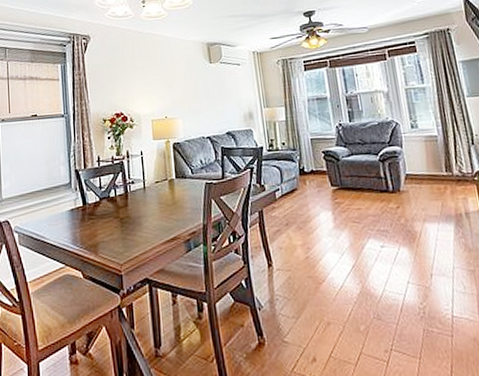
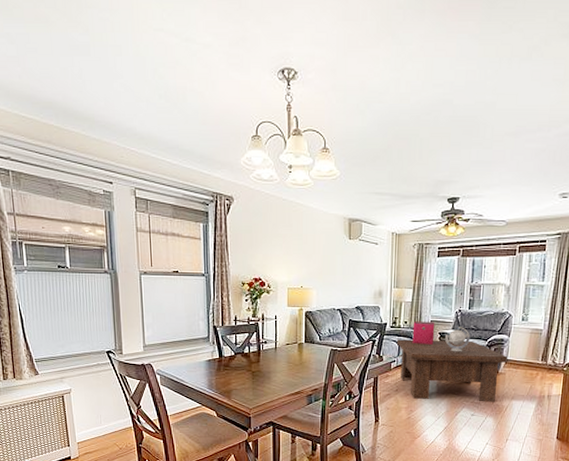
coffee table: none [278,157,408,233] -> present [397,339,508,402]
storage bin: none [291,139,319,167] -> present [412,321,435,345]
decorative globe: none [330,142,359,172] -> present [445,327,470,352]

